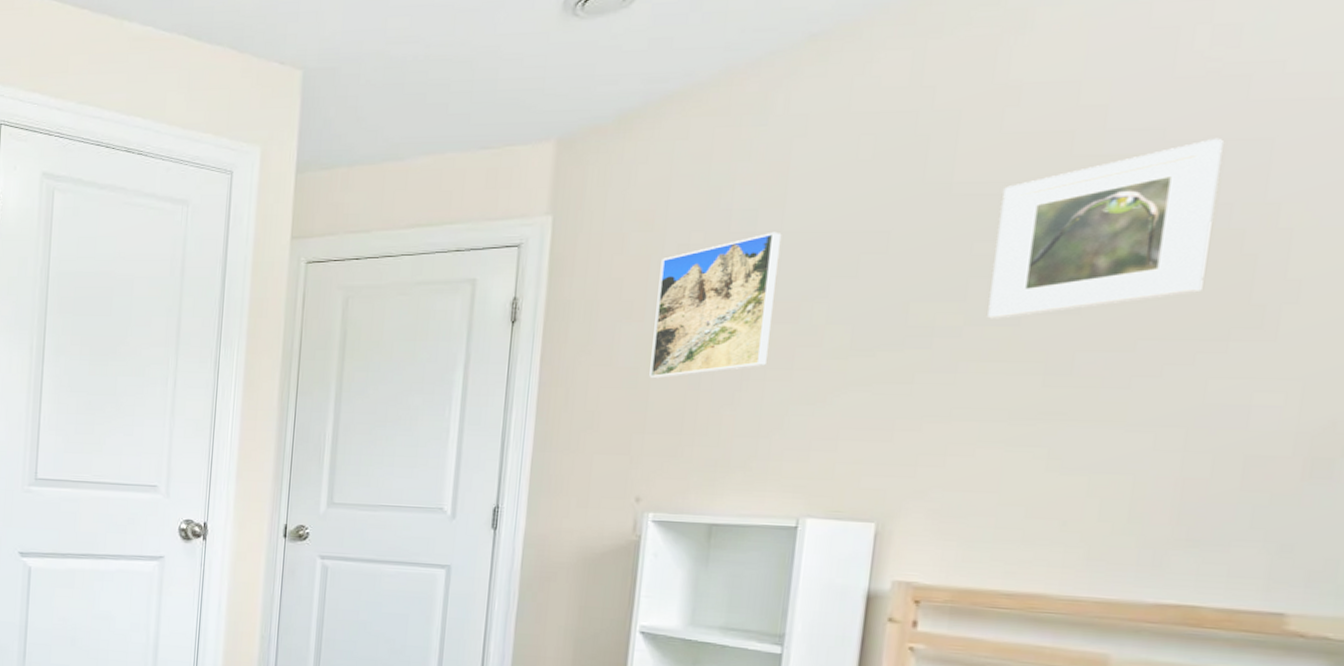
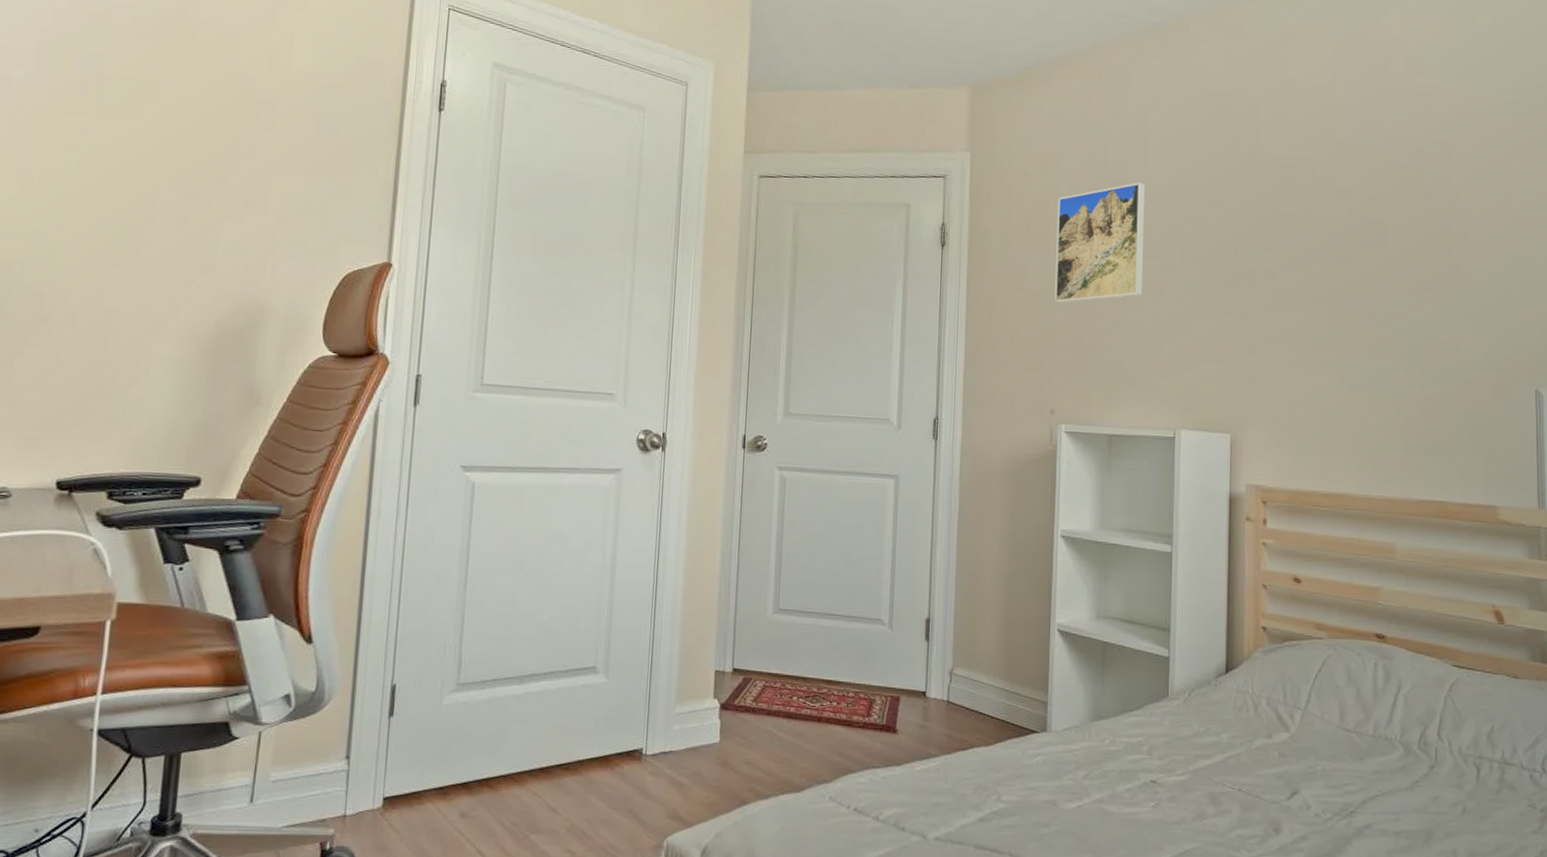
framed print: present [987,138,1223,319] -> none [1291,138,1421,266]

